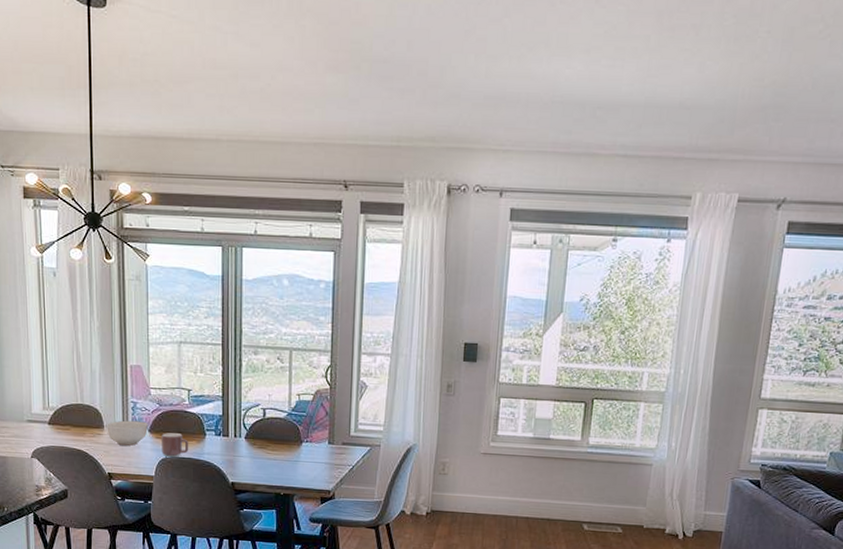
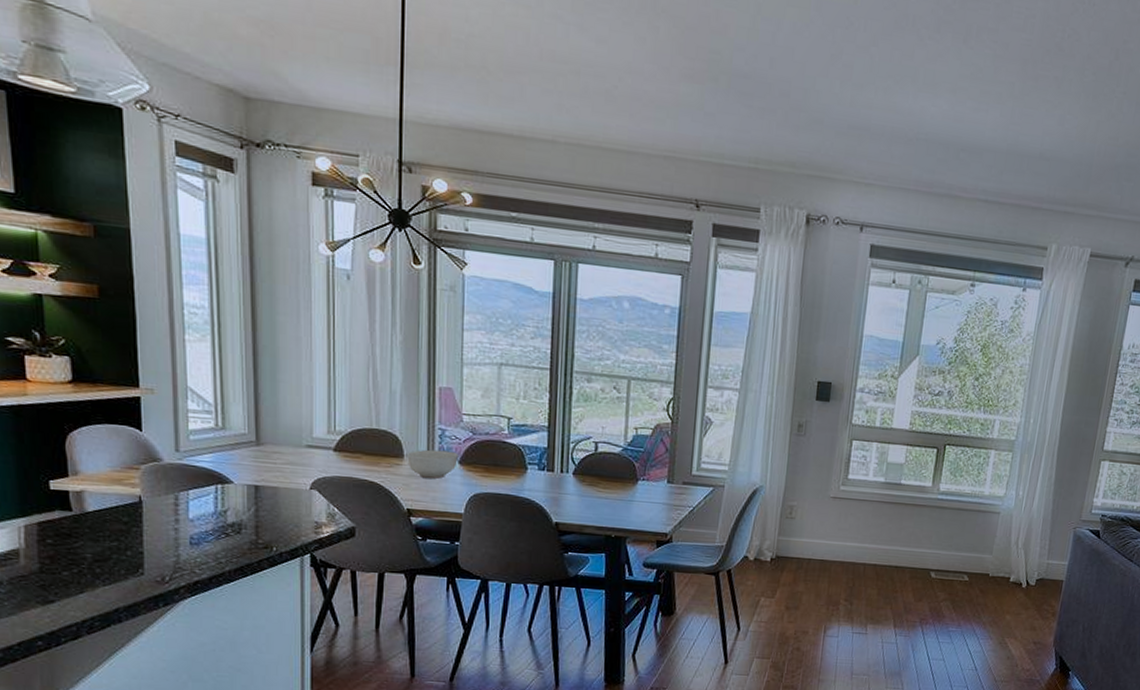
mug: present [162,433,189,457] -> none [474,465,507,493]

